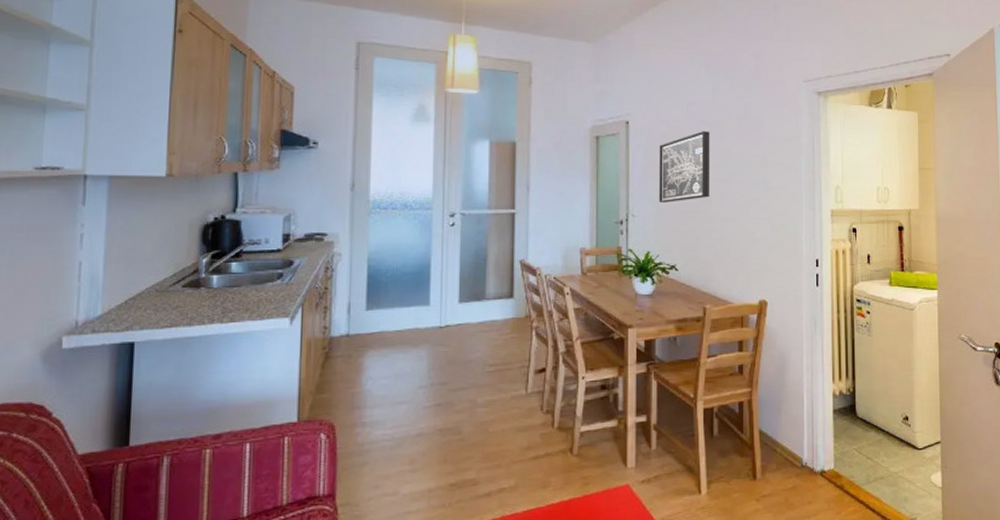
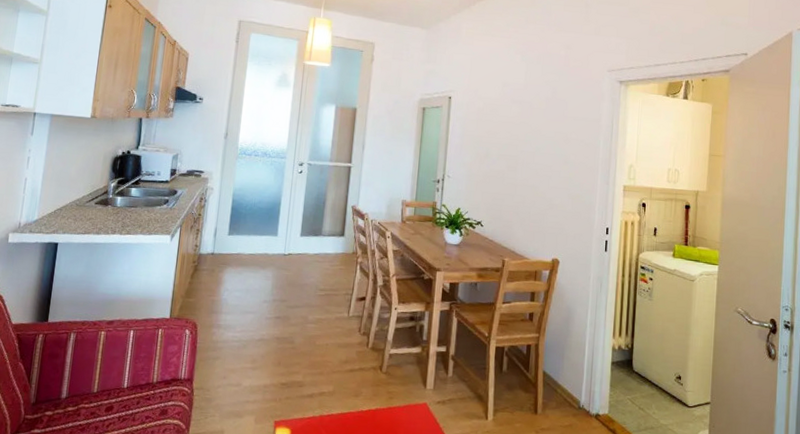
wall art: present [659,131,710,202] -> none [472,109,521,168]

